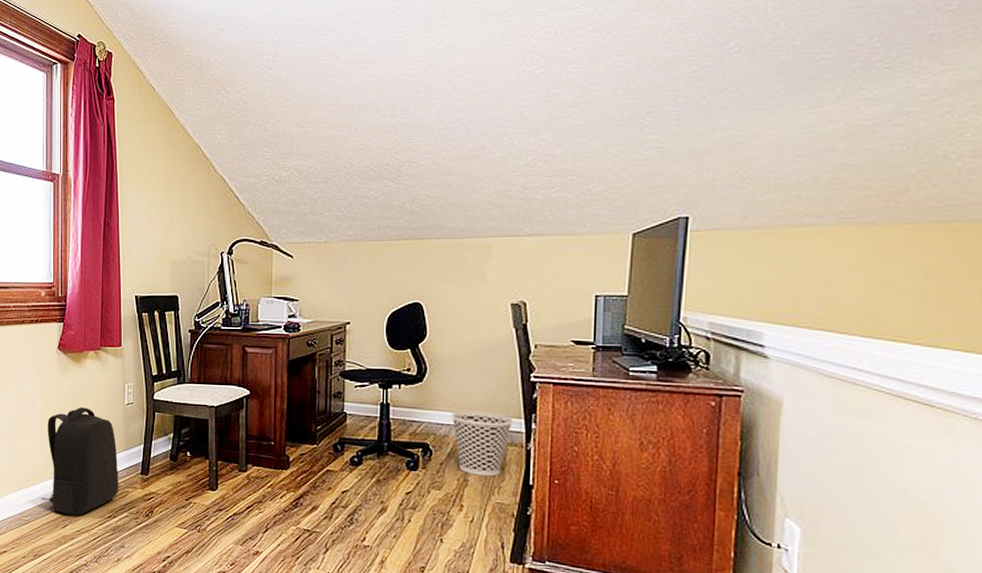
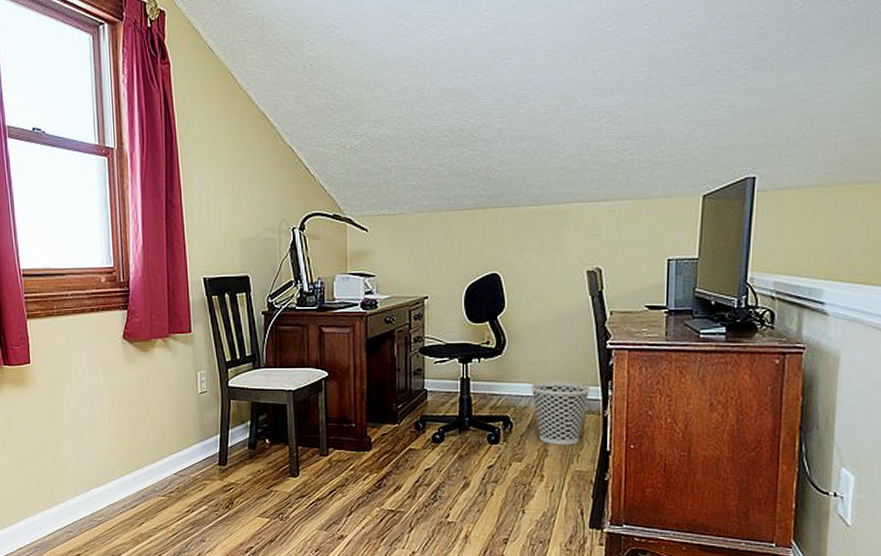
backpack: present [41,407,119,516] -> none [113,399,196,513]

